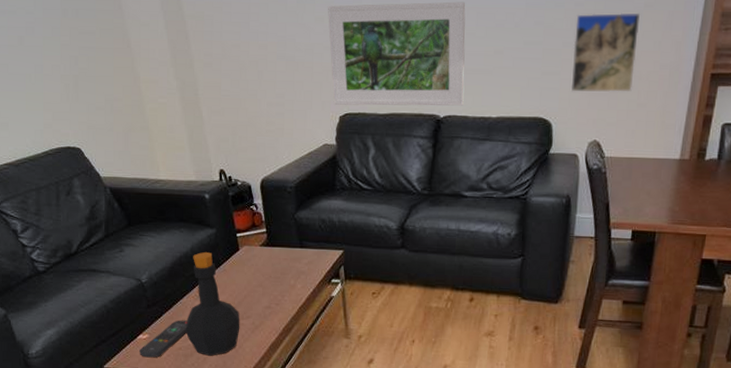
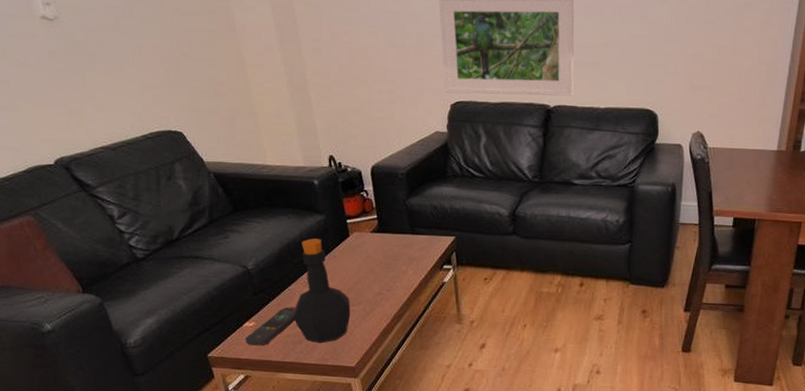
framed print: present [570,12,641,92] -> none [675,10,740,87]

